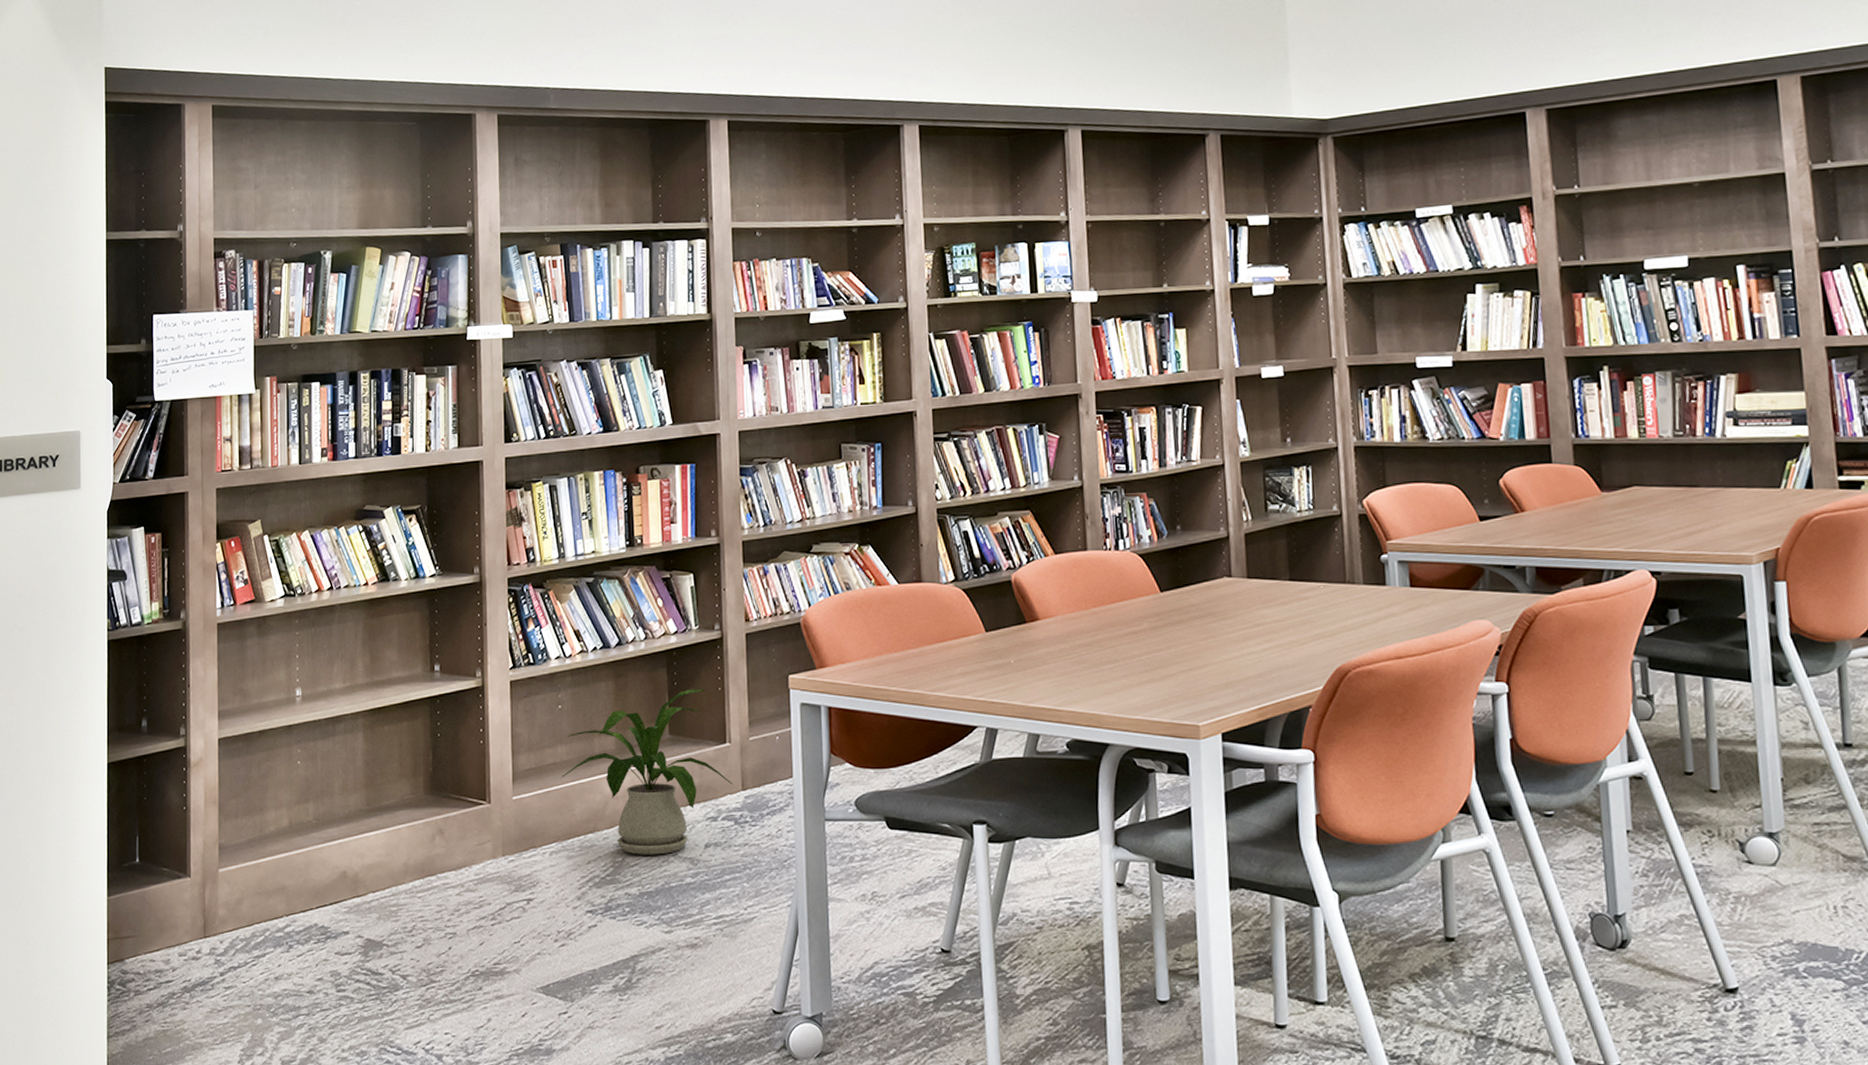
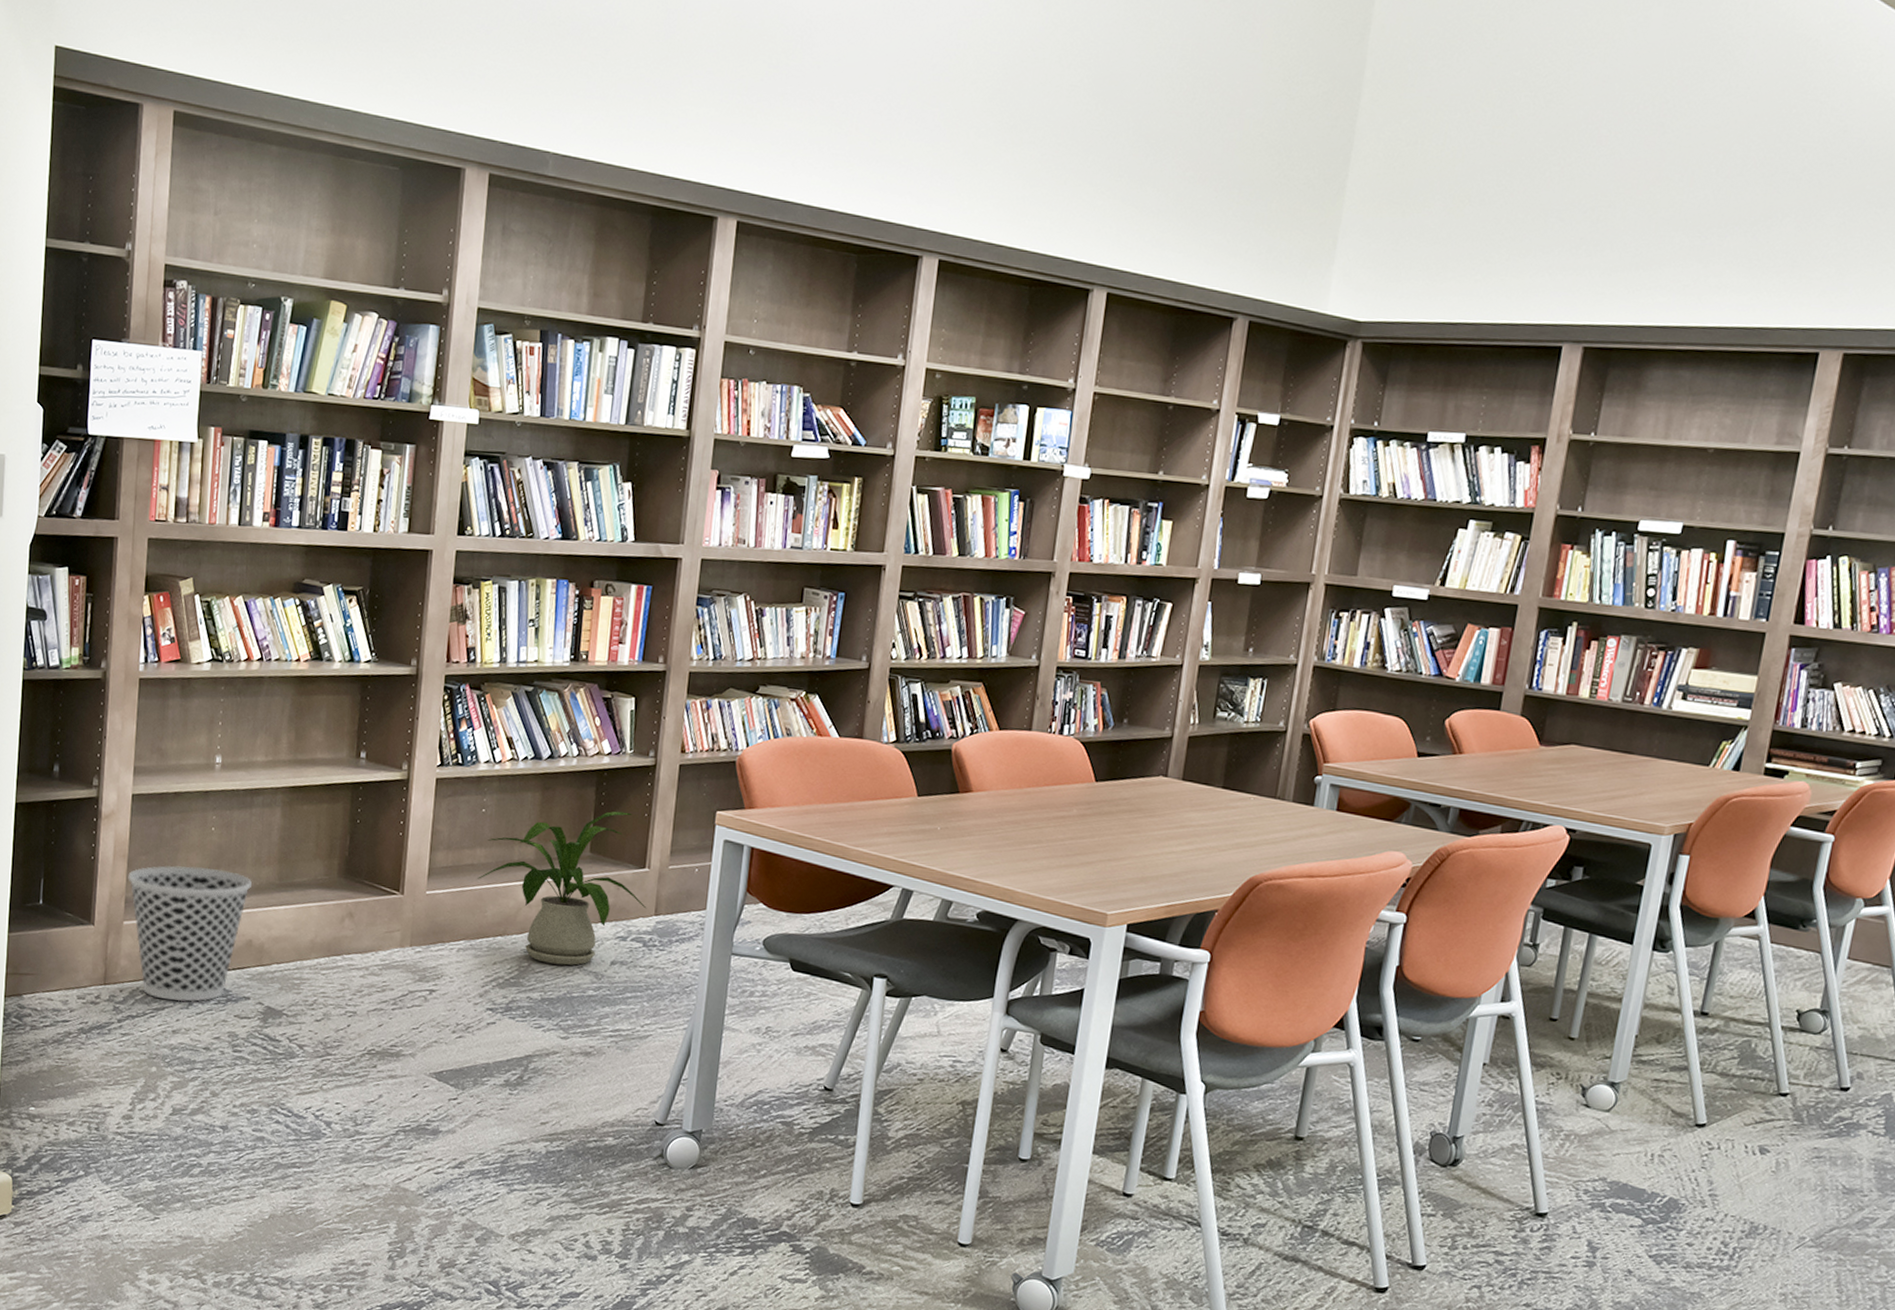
wastebasket: none [220,802,341,946] -> present [128,865,252,1002]

